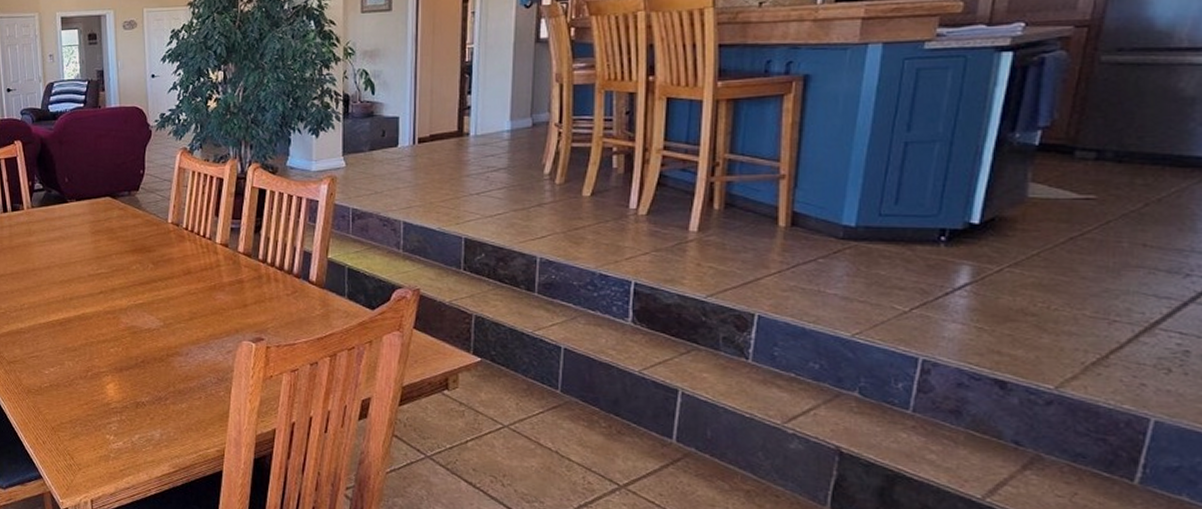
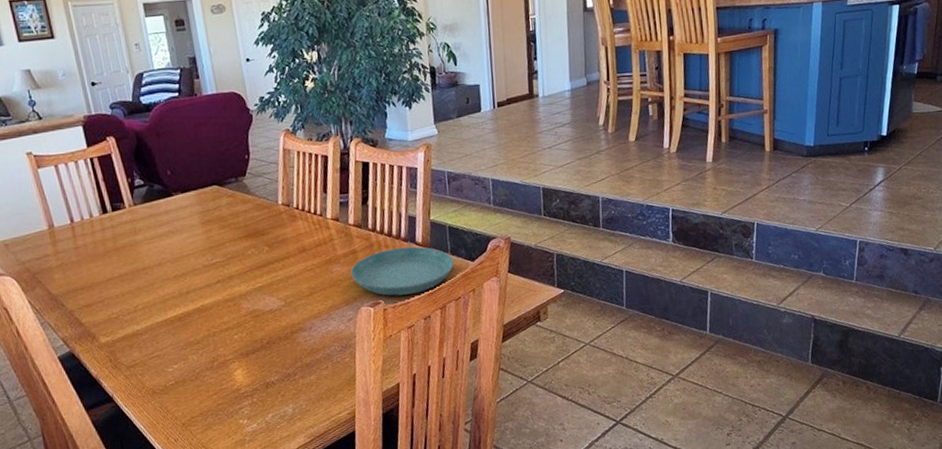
saucer: none [235,284,350,335] -> present [350,246,454,296]

